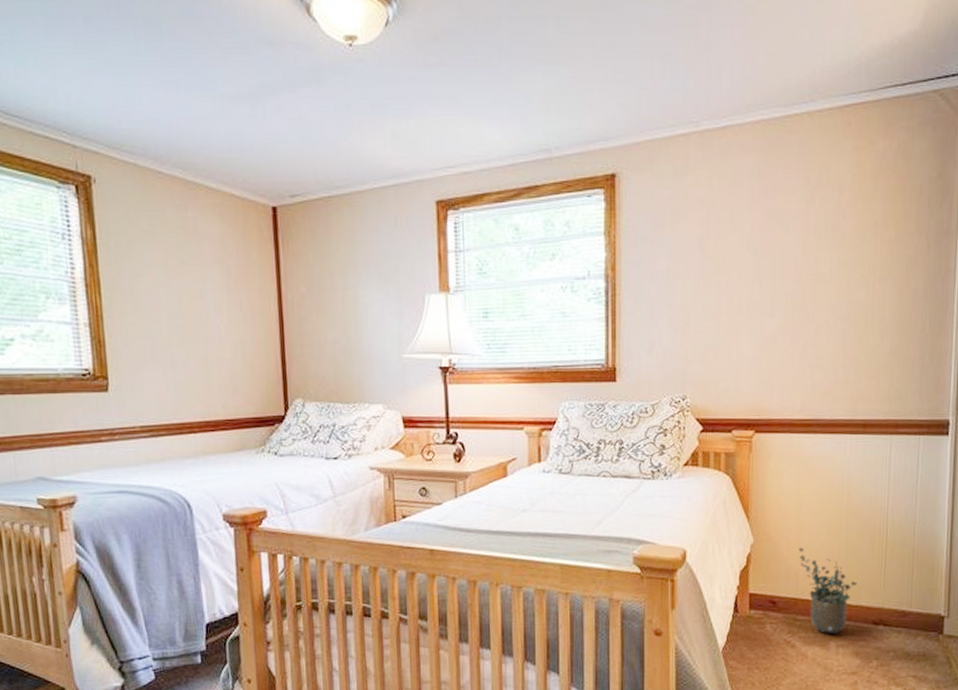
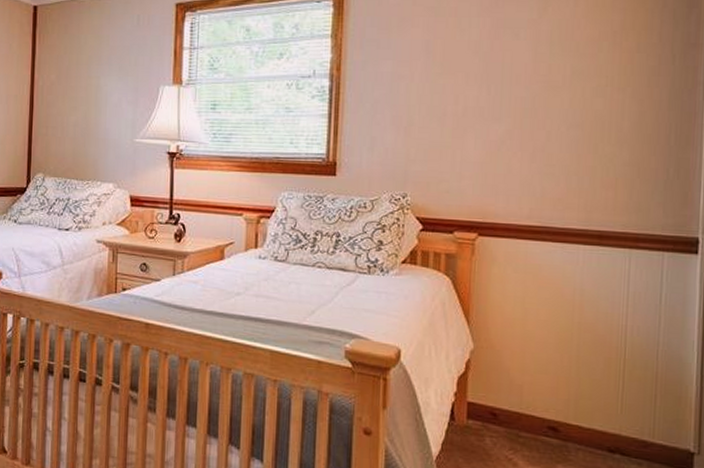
potted plant: present [799,547,857,634] -> none [524,358,590,457]

